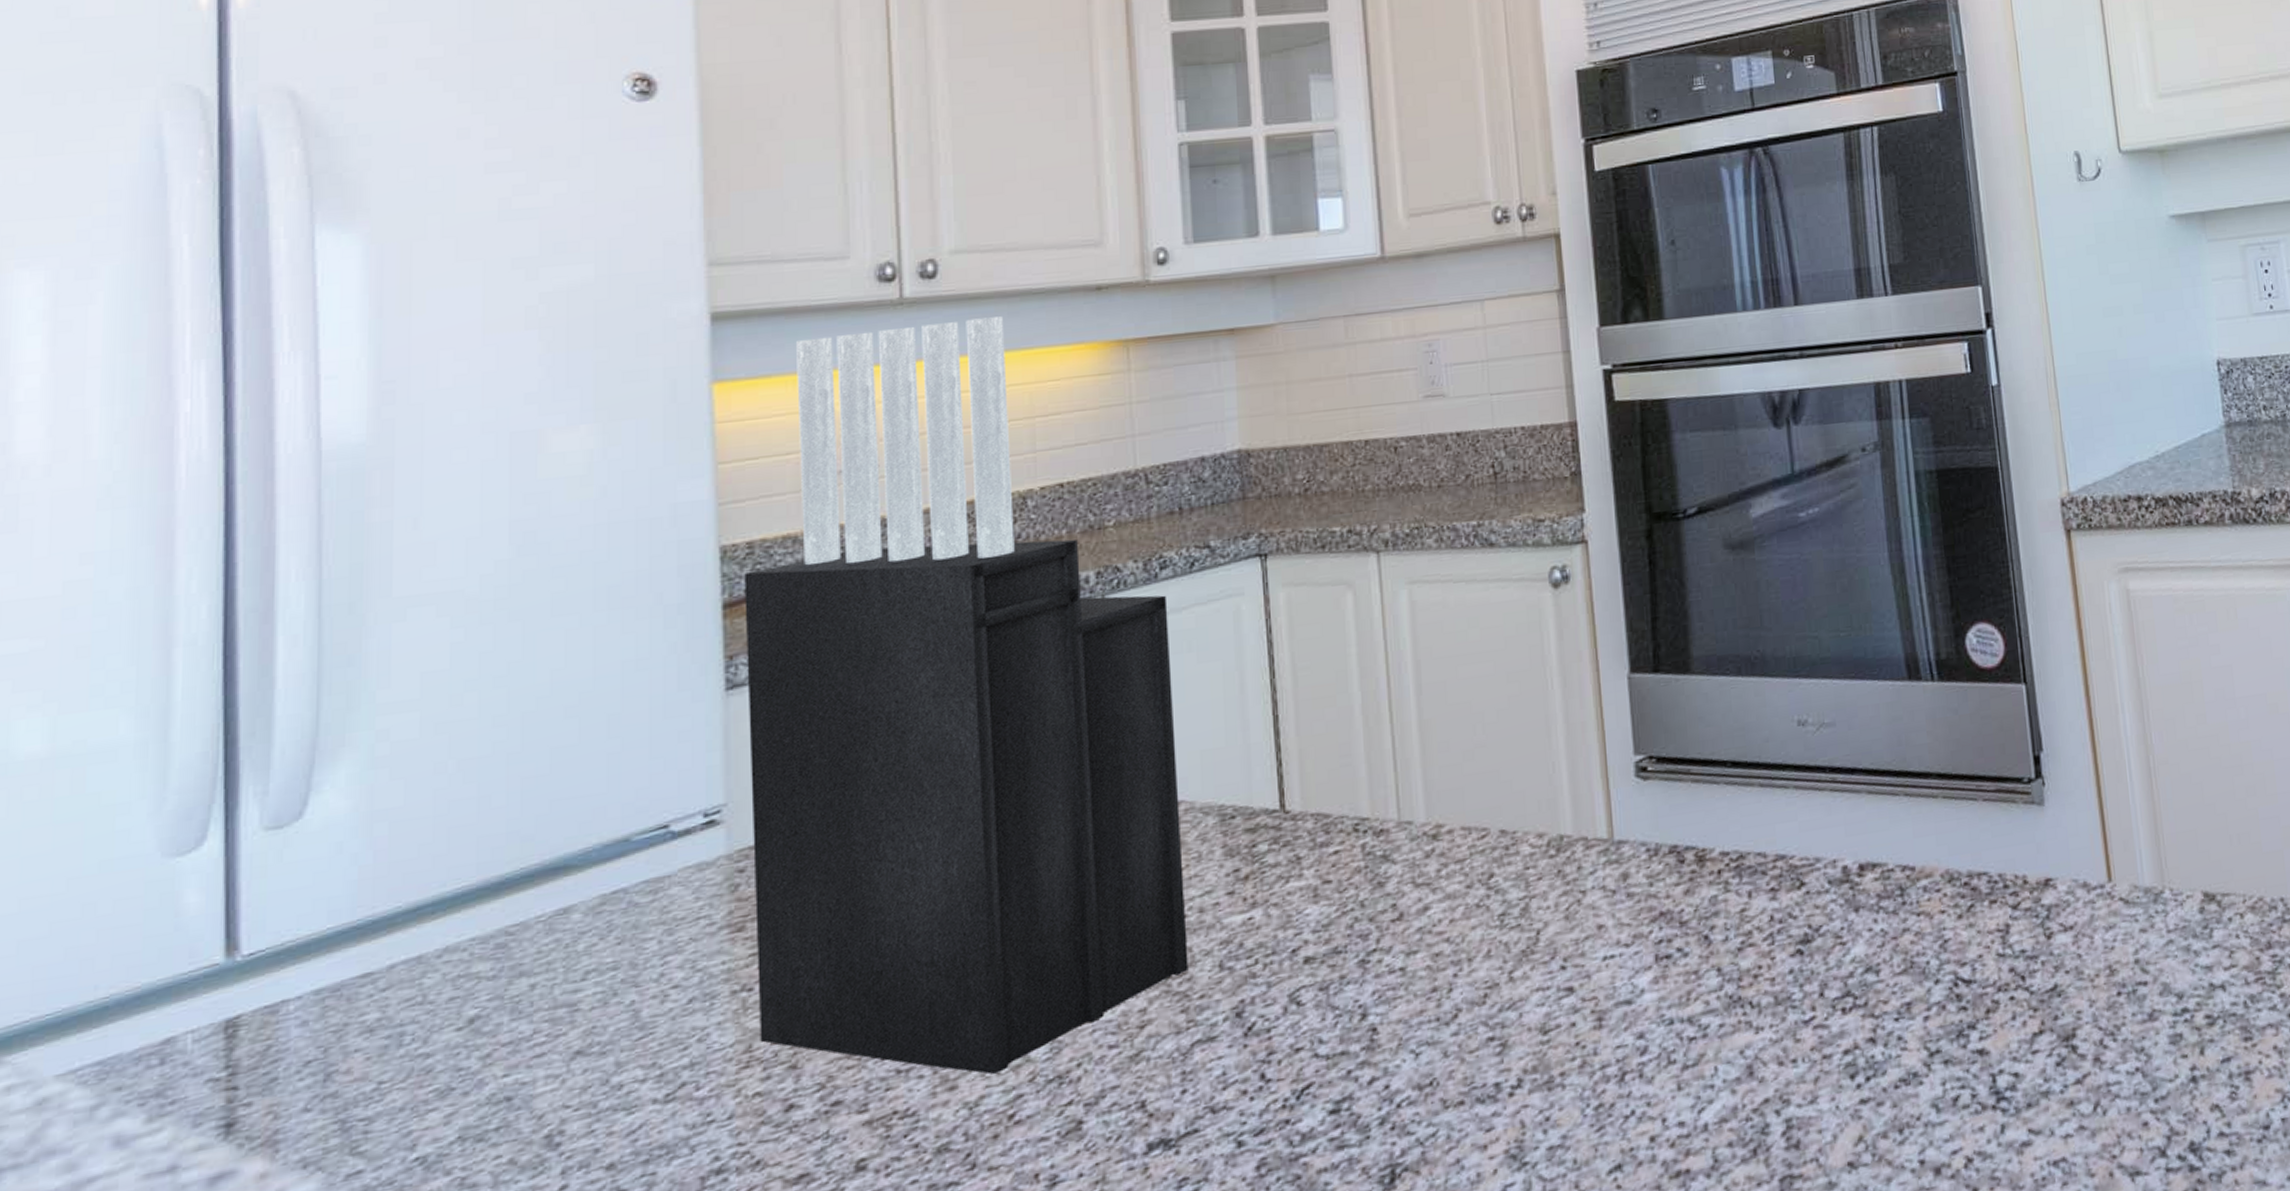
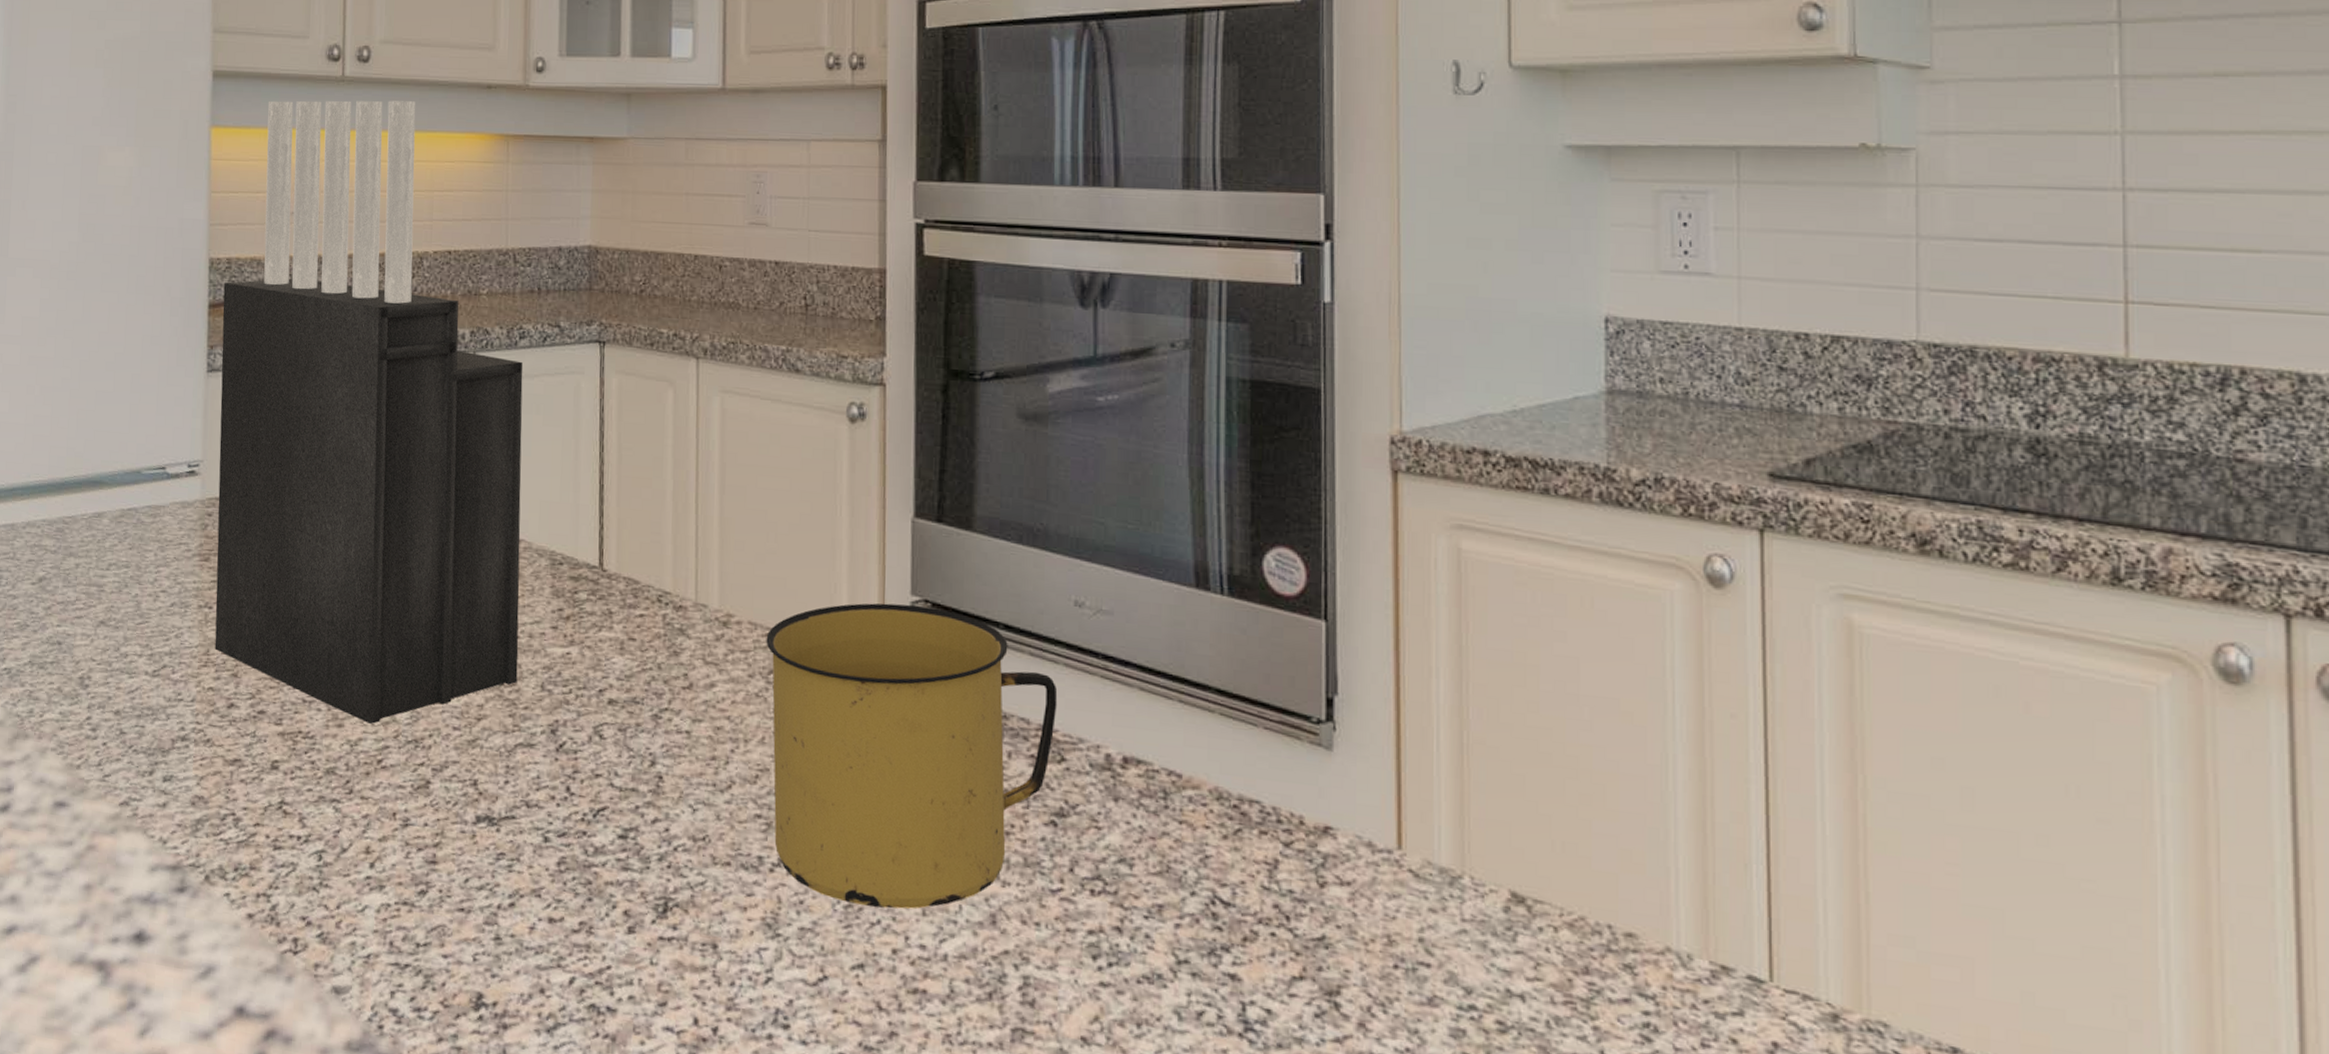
mug: none [1482,761,1792,1104] -> present [766,603,1058,909]

